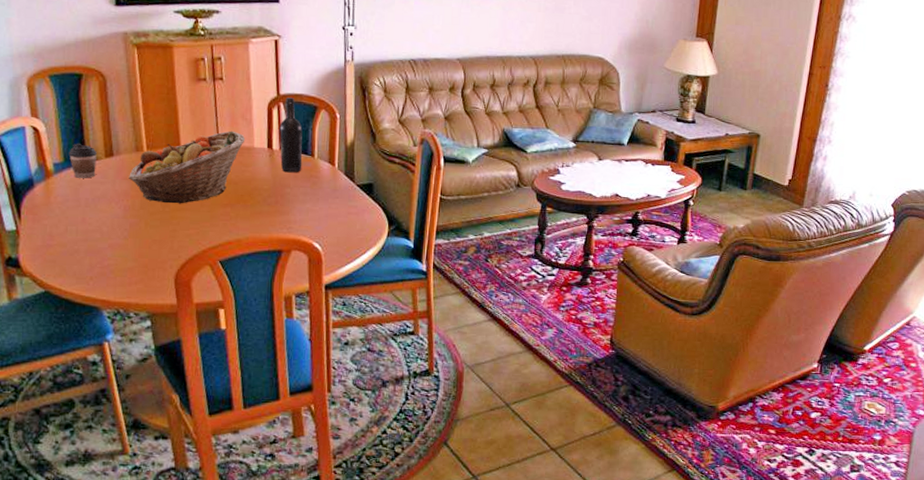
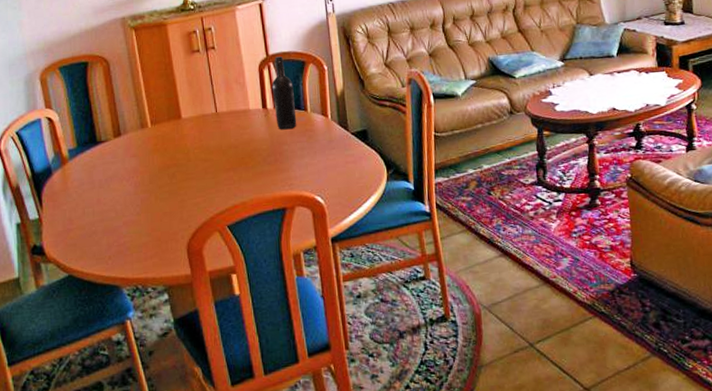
coffee cup: present [68,144,97,178] -> none [81,128,107,161]
fruit basket: present [129,131,246,204] -> none [137,96,241,175]

